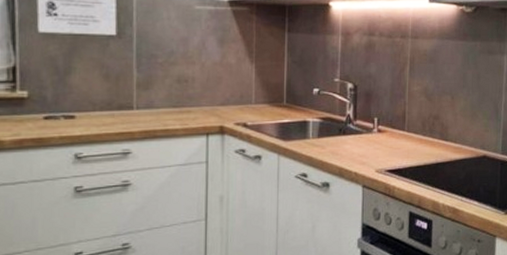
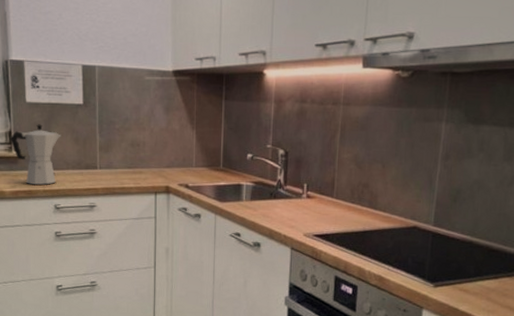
moka pot: none [14,58,86,130] -> present [10,124,61,185]

